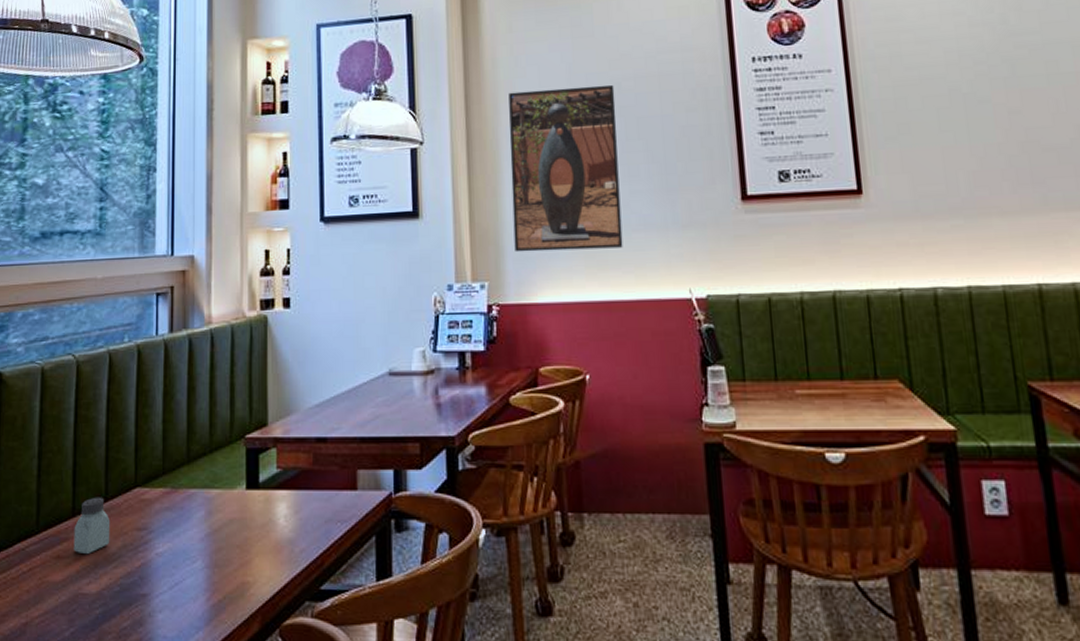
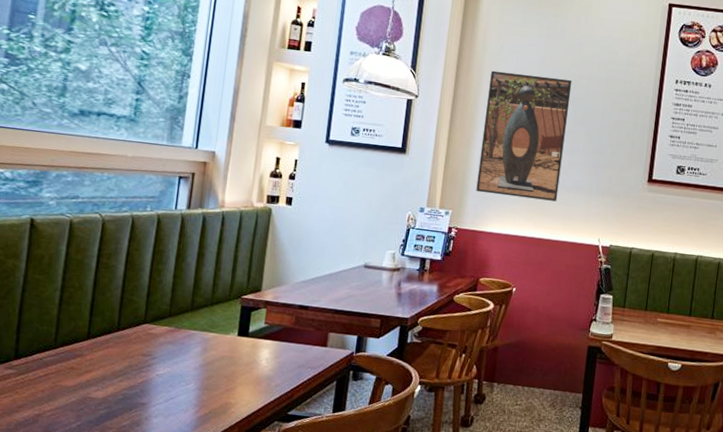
saltshaker: present [73,497,111,555] -> none [86,326,120,369]

